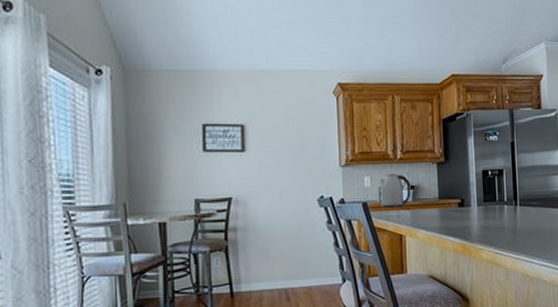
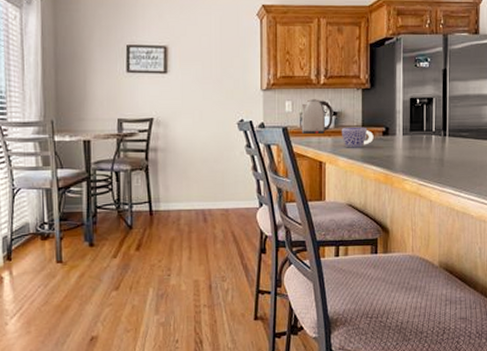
cup: none [419,199,450,221] -> present [341,127,374,148]

